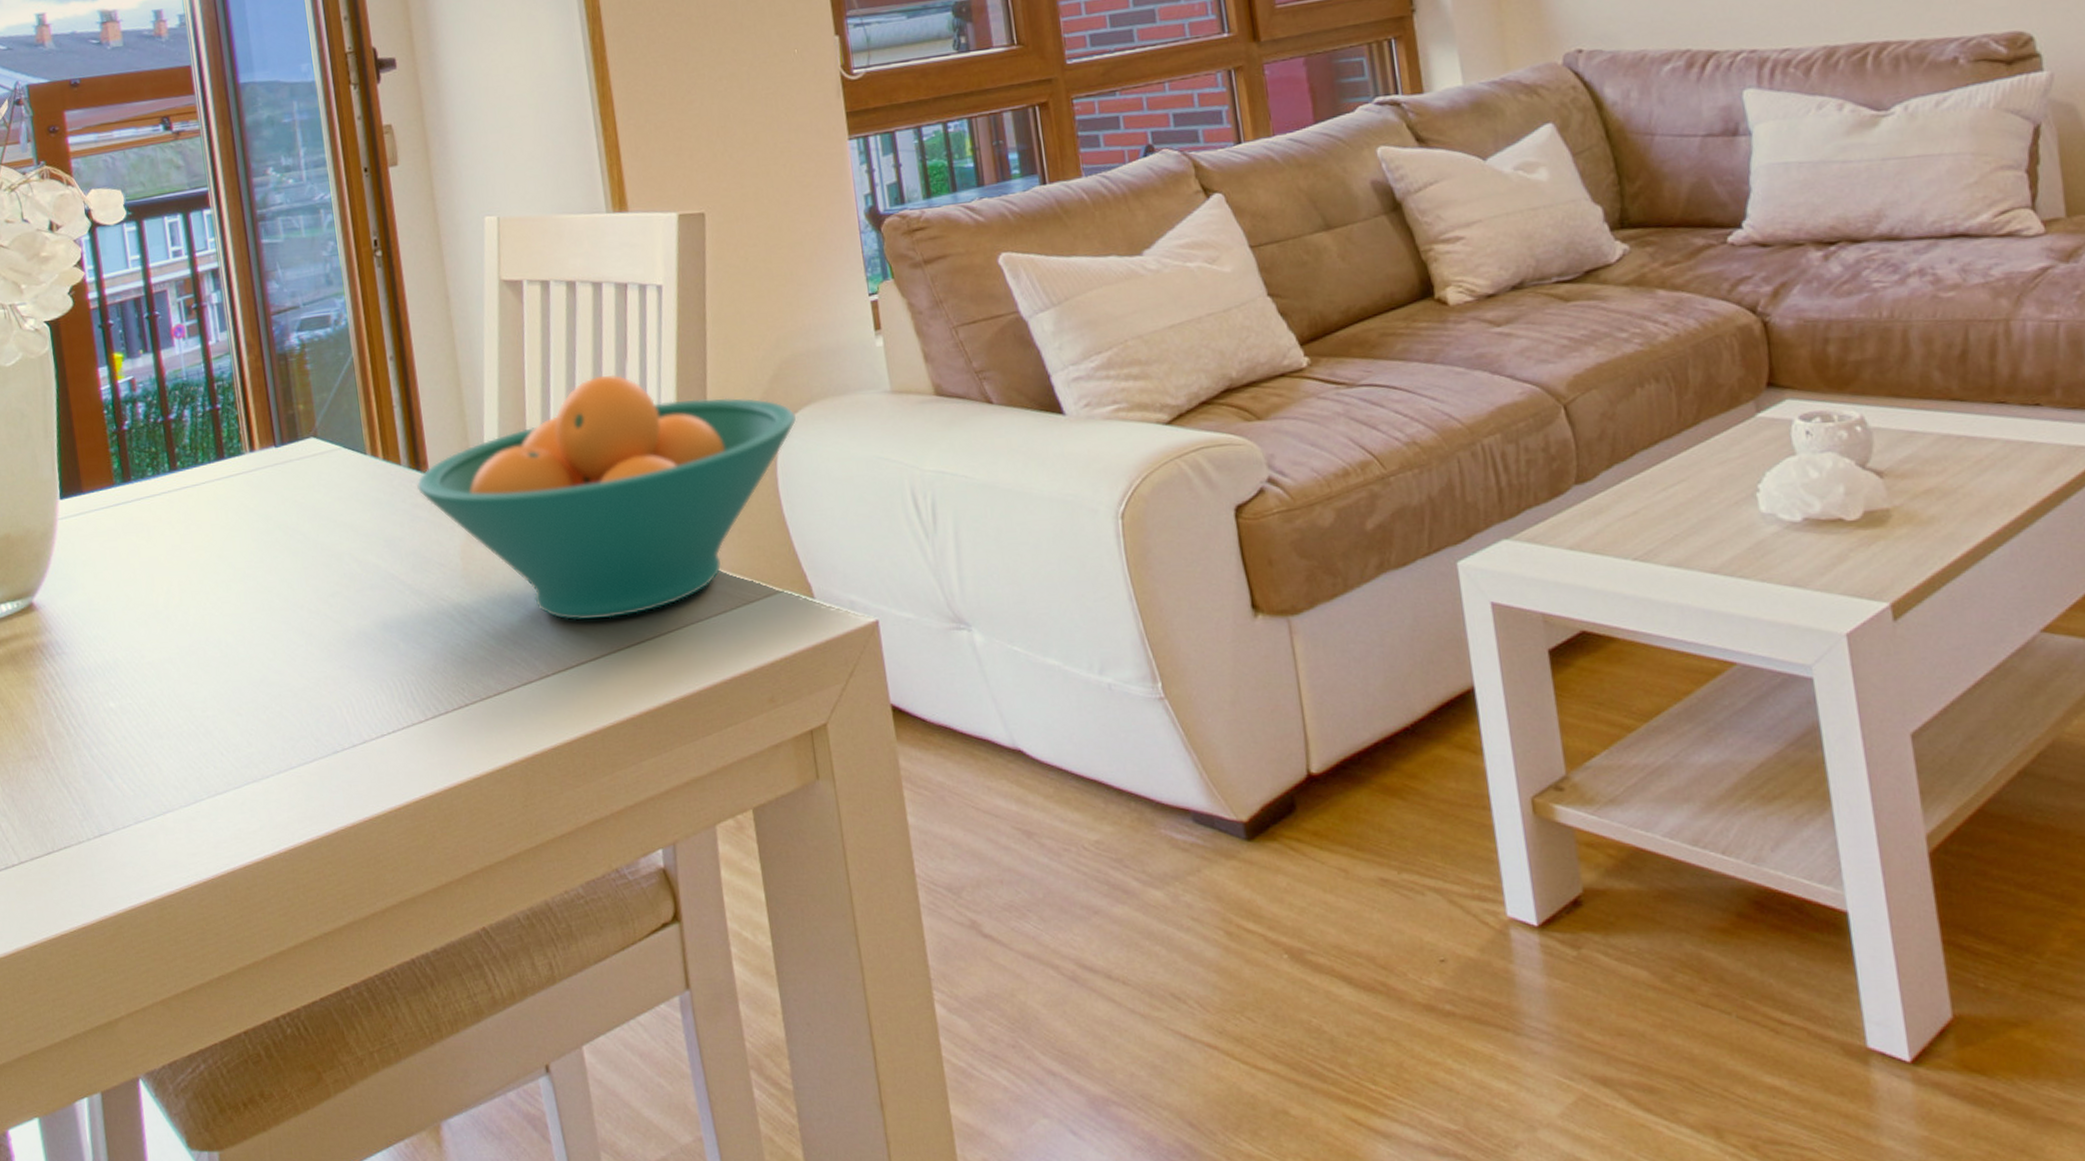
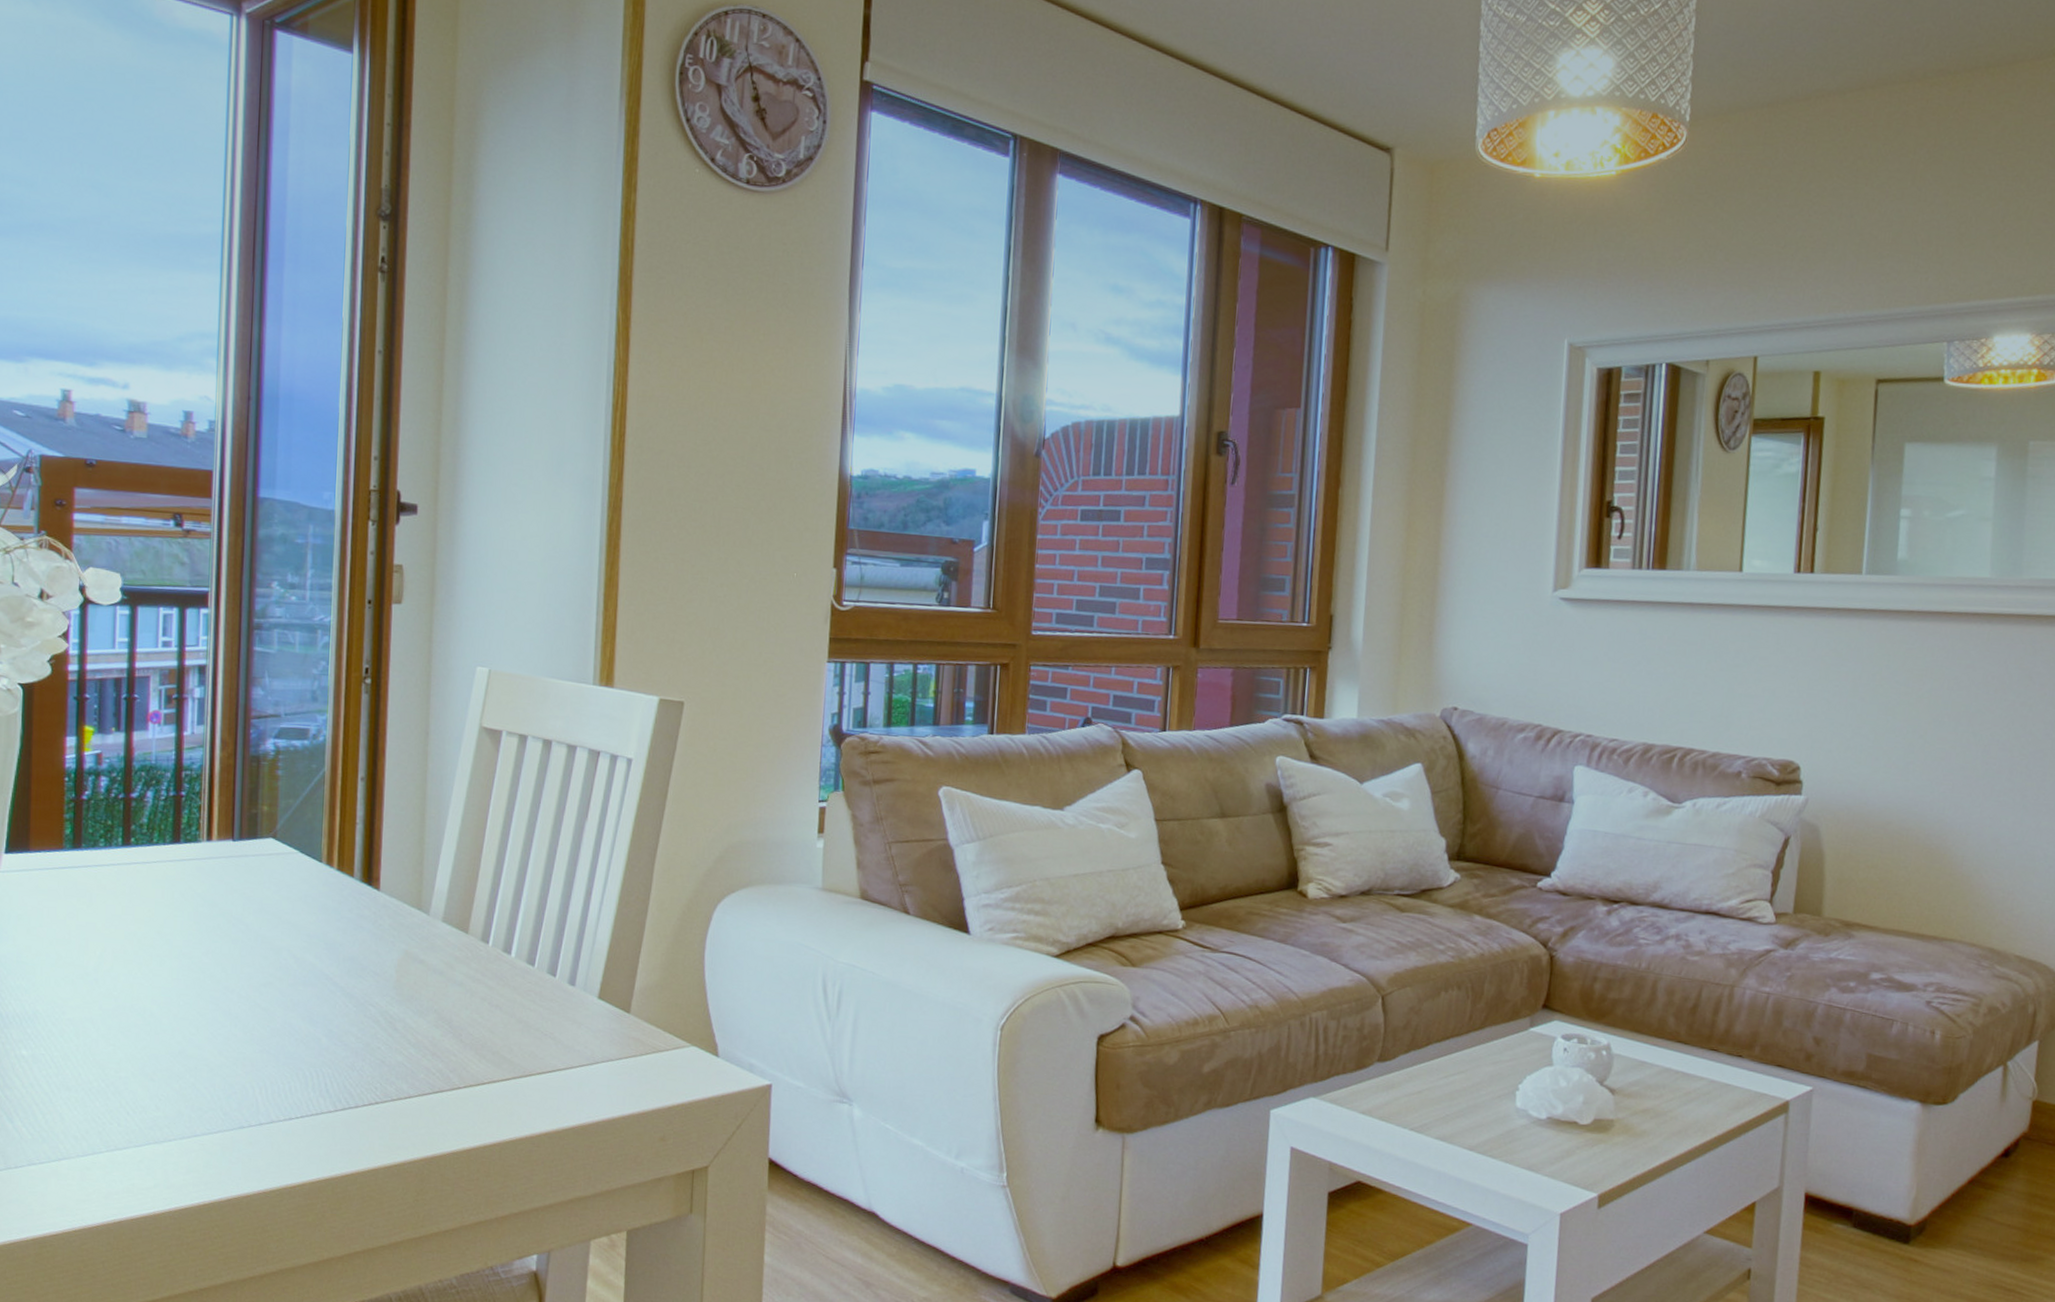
fruit bowl: present [417,374,796,620] -> none [366,829,732,1046]

